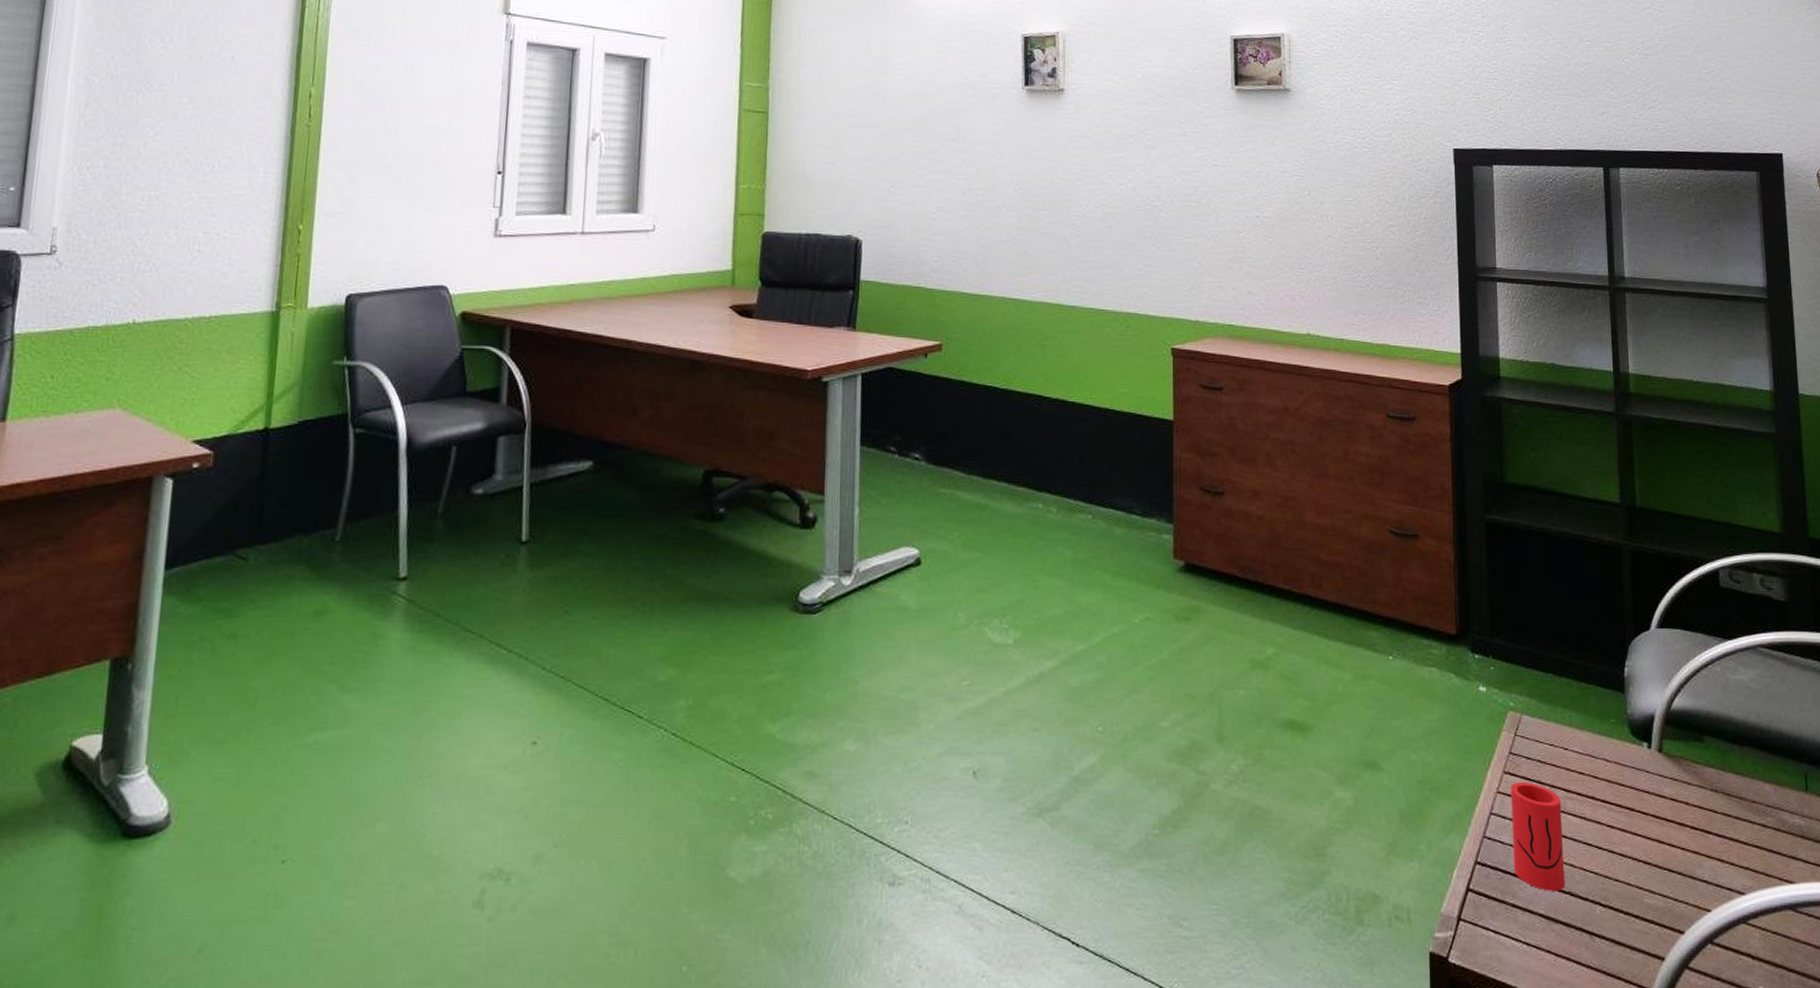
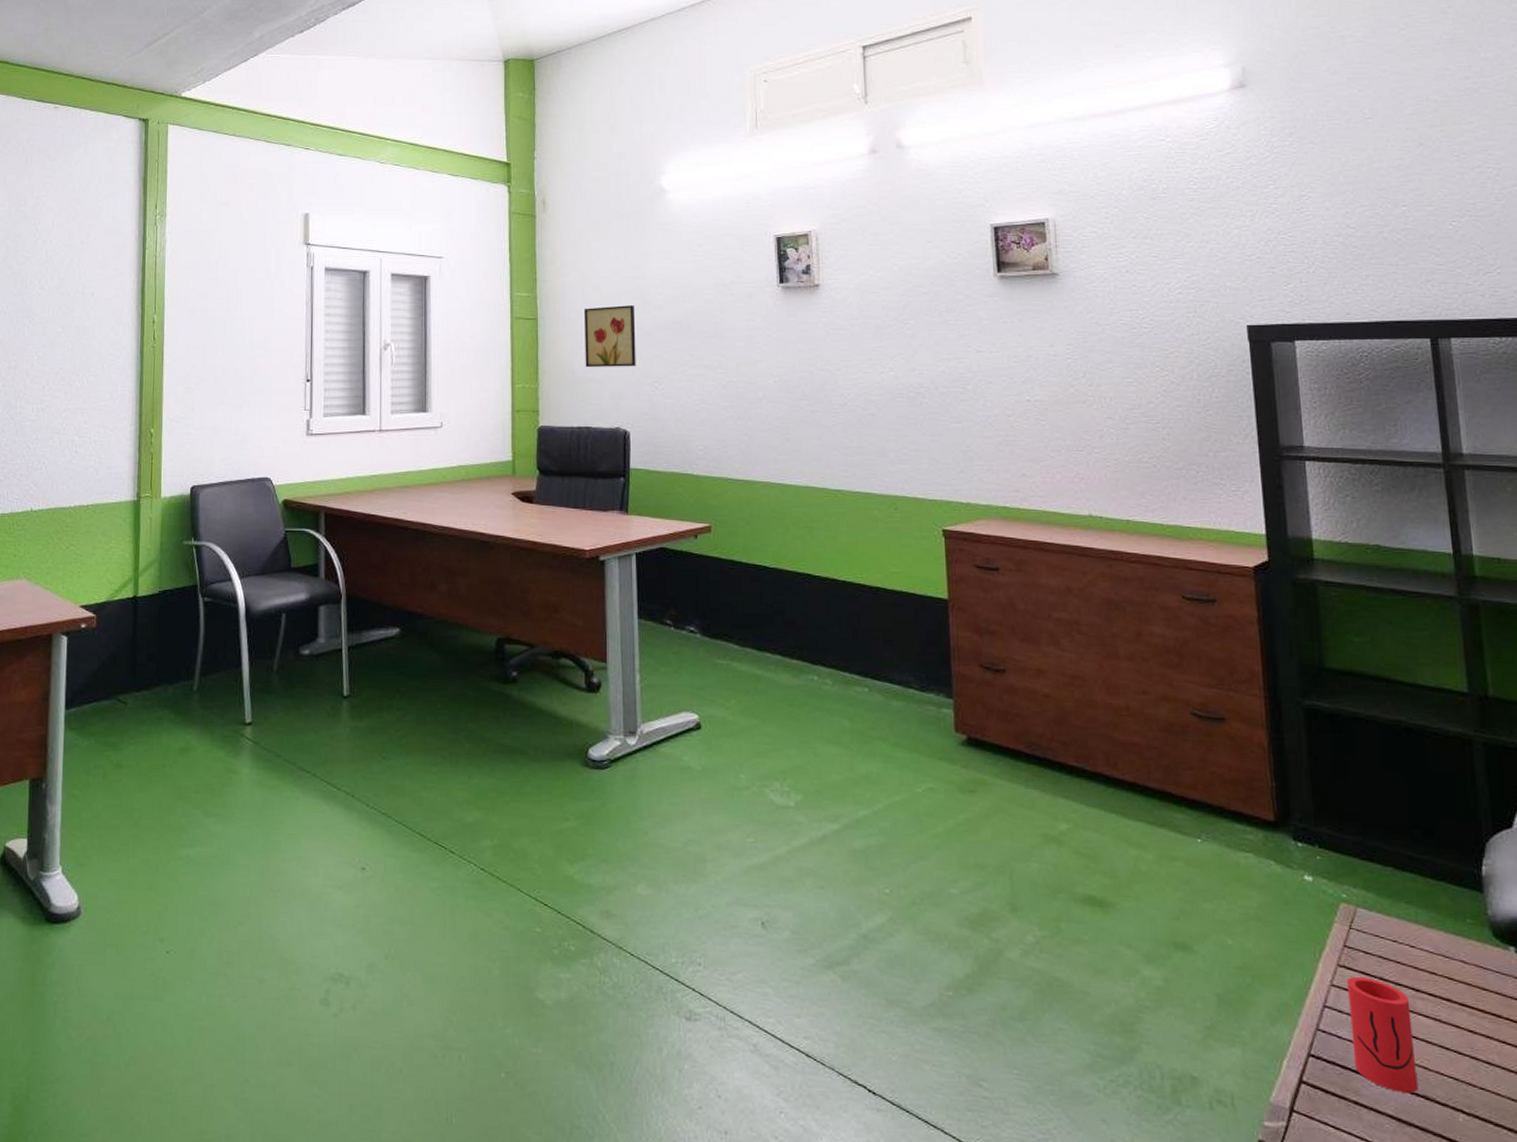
wall art: none [817,101,874,170] -> present [585,305,636,368]

